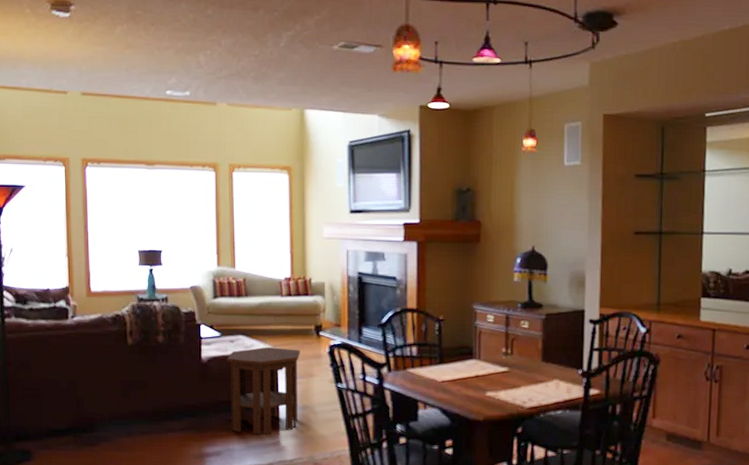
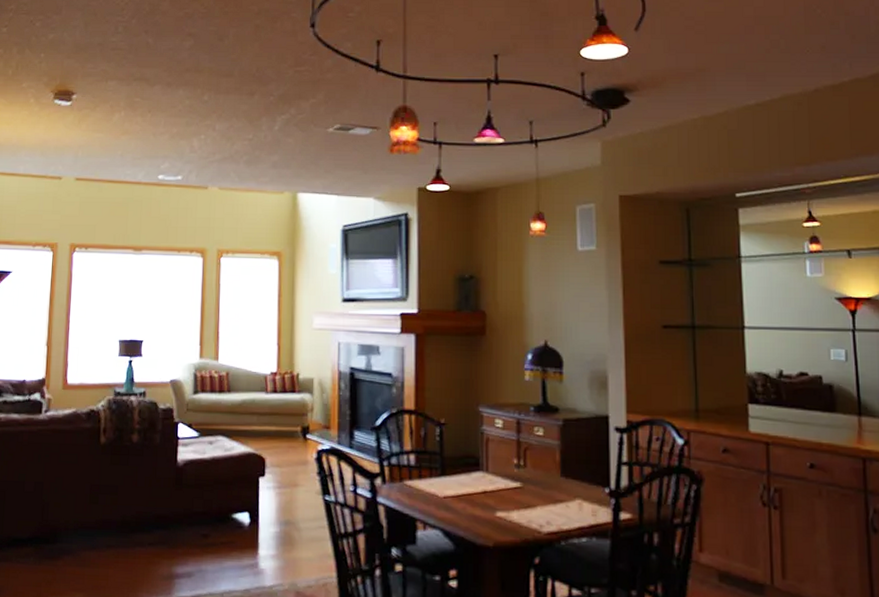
side table: present [226,347,300,435] -> none [203,451,284,555]

